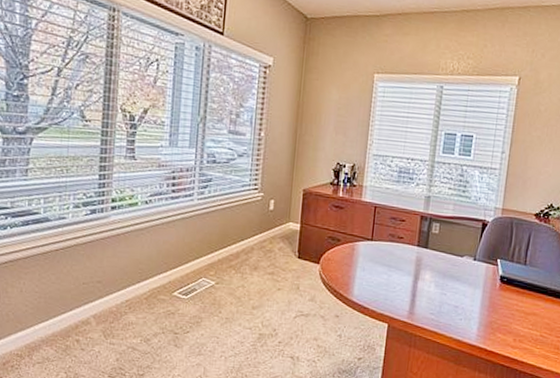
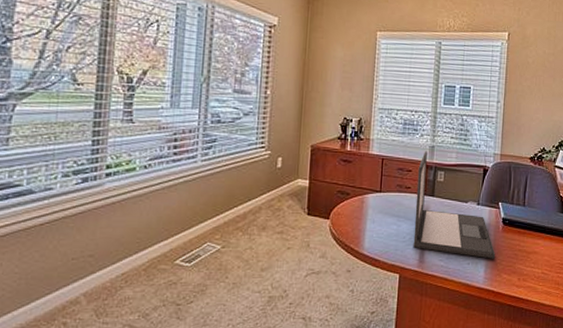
laptop: none [403,201,491,317] -> present [413,151,496,259]

